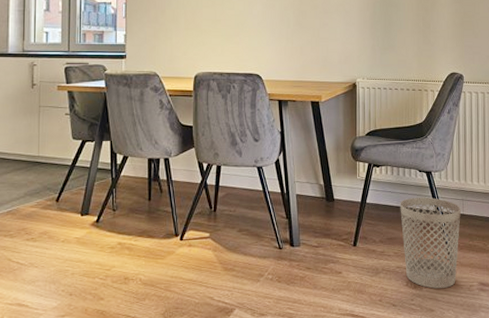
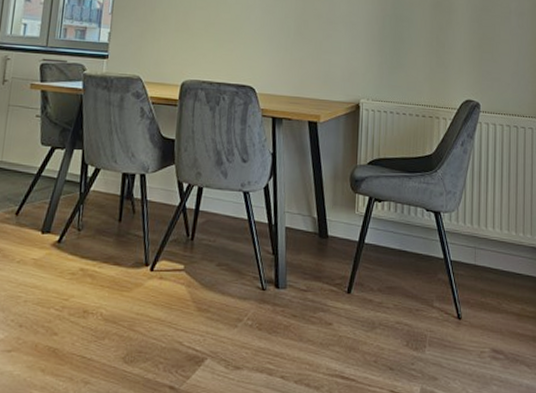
wastebasket: present [400,197,461,289] -> none [403,240,472,352]

